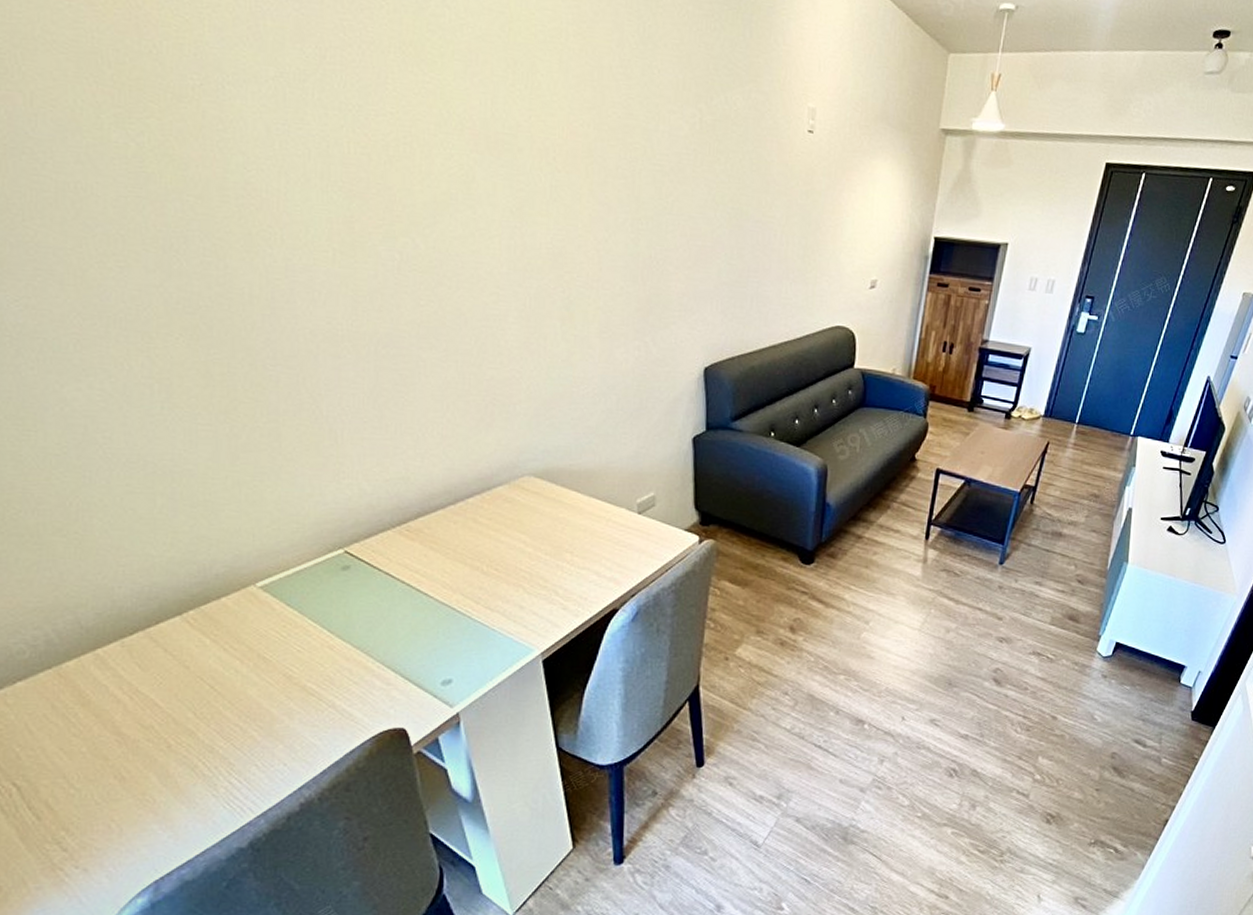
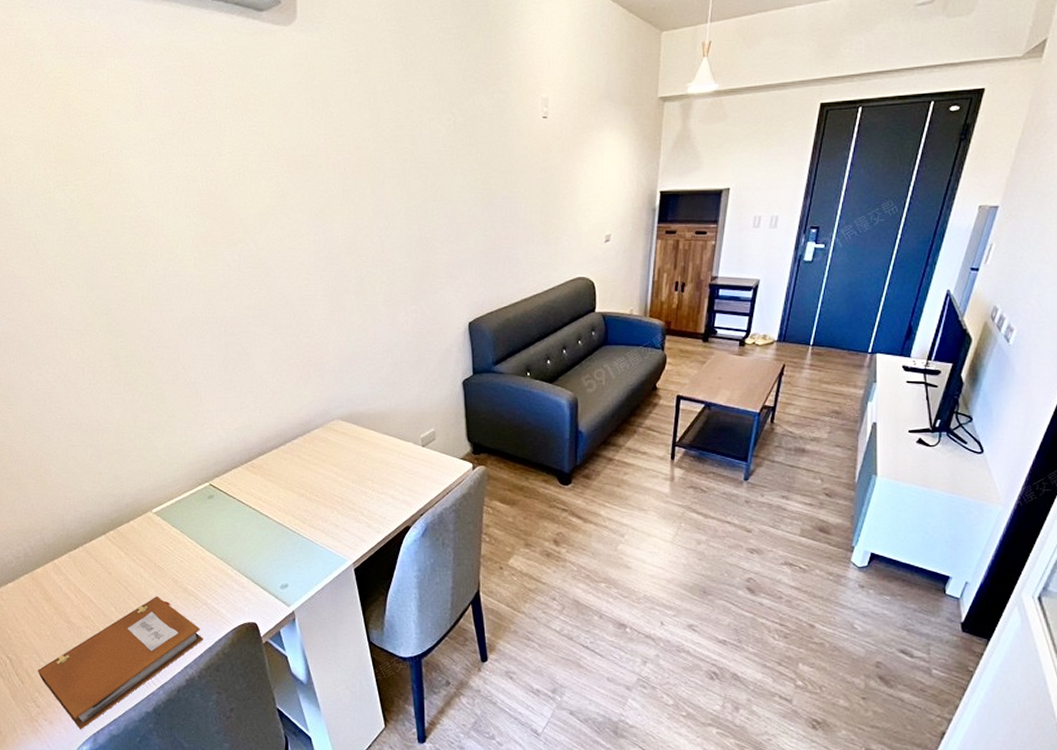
notebook: none [64,698,328,877] -> present [37,597,203,730]

